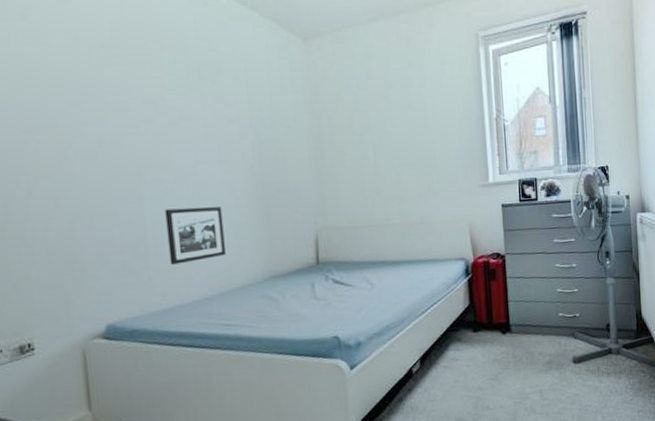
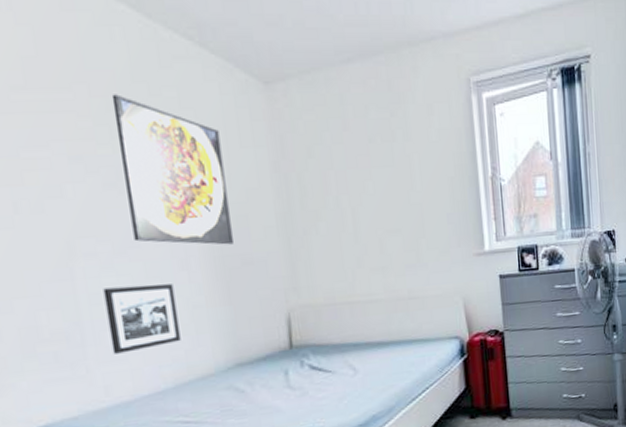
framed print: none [179,50,272,175] -> present [111,94,233,245]

